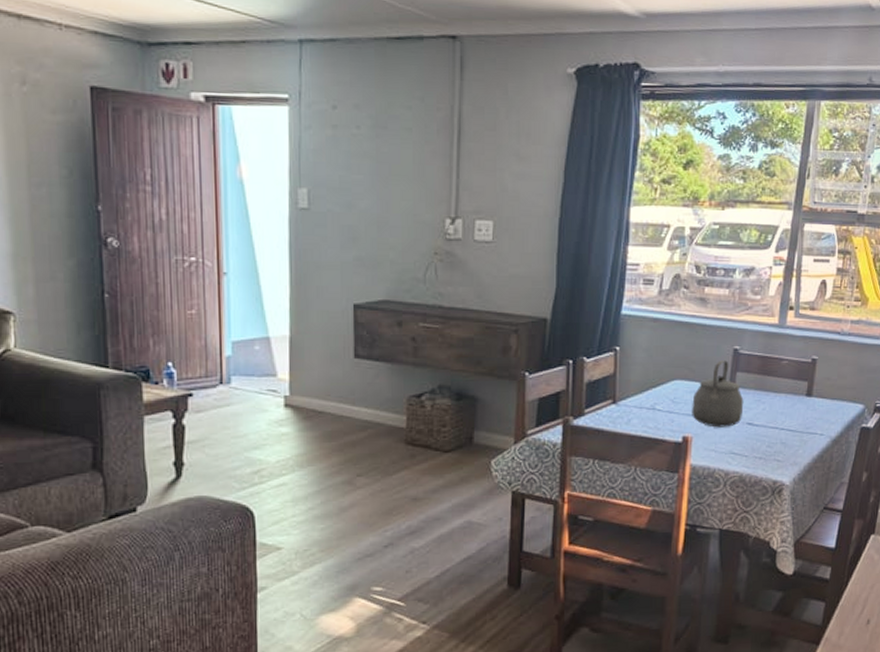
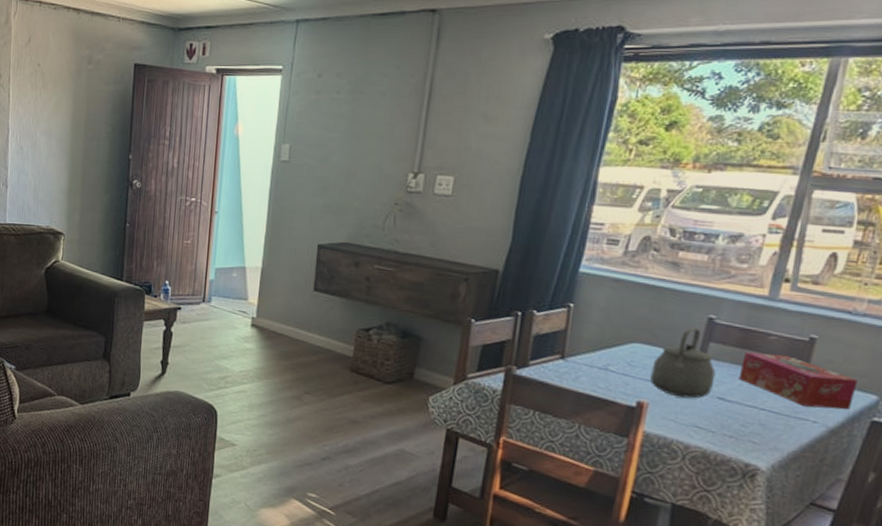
tissue box: none [762,377,849,421] -> present [738,352,858,411]

